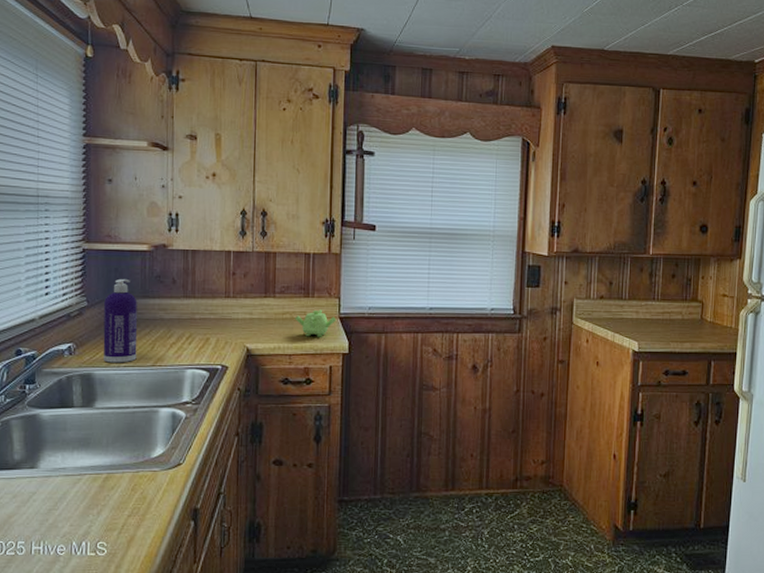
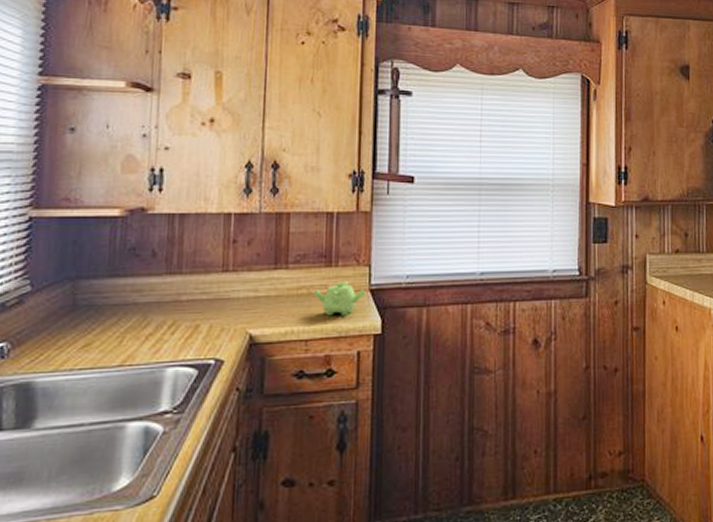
spray bottle: present [103,278,138,363] -> none [49,253,102,366]

